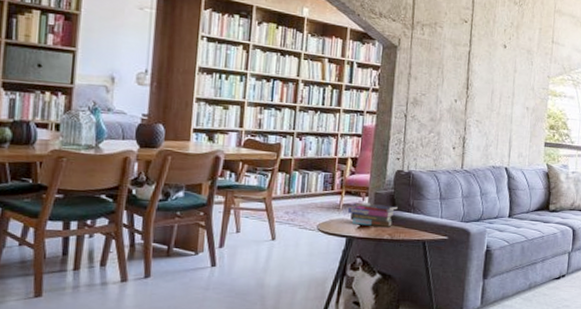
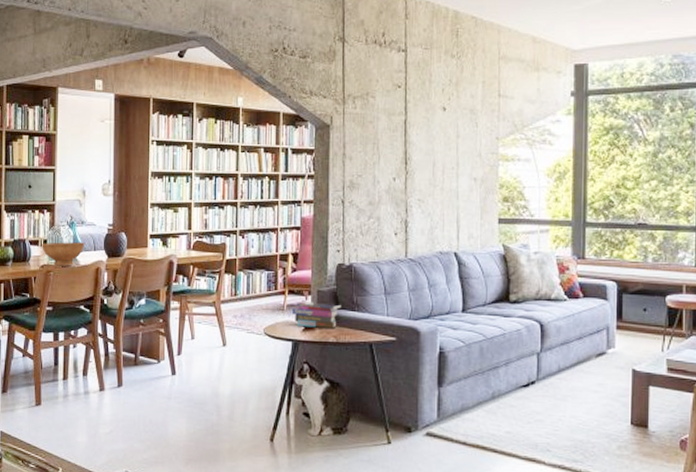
bowl: none [51,127,111,154] -> present [41,242,85,266]

